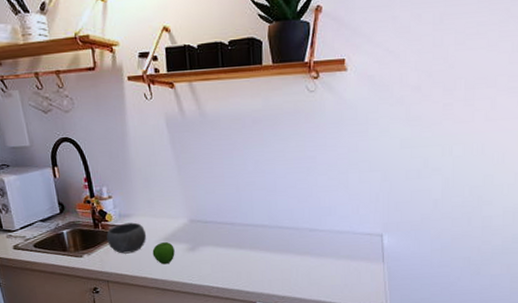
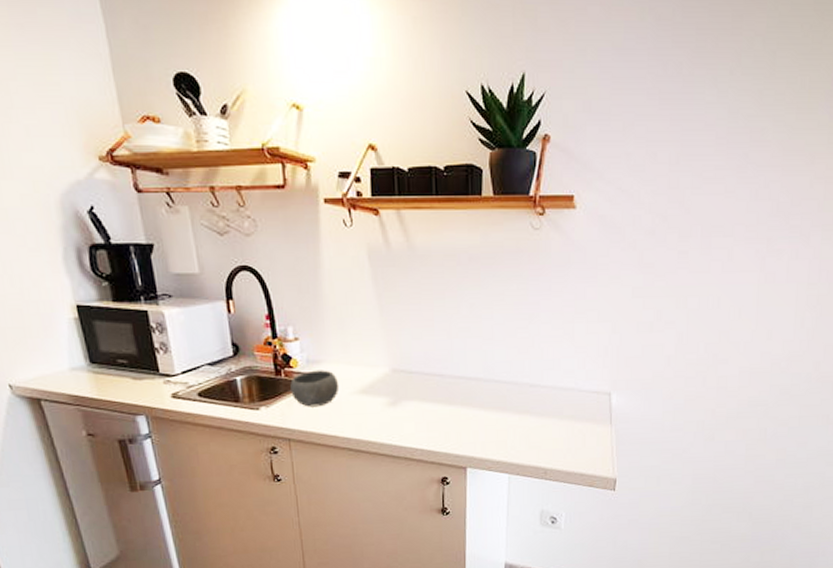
apple: present [152,241,175,265] -> none [345,393,373,421]

